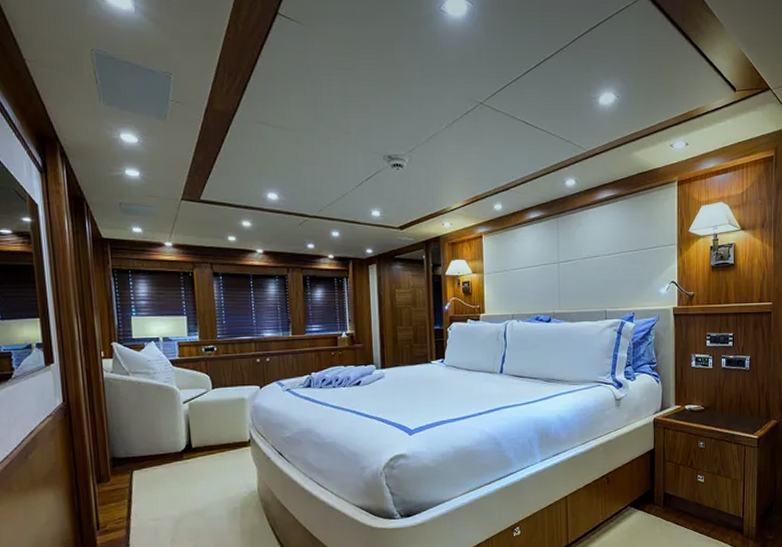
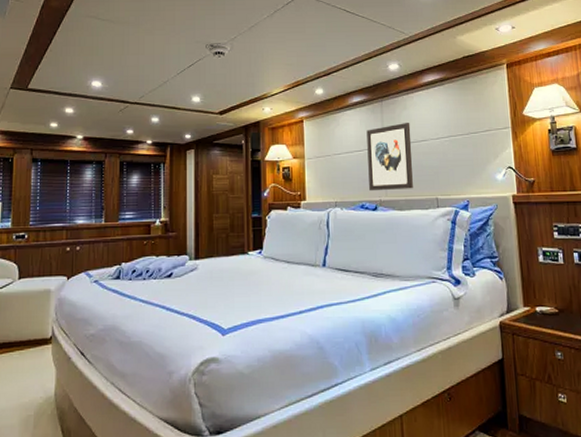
wall art: none [543,239,585,305] -> present [366,123,413,191]

